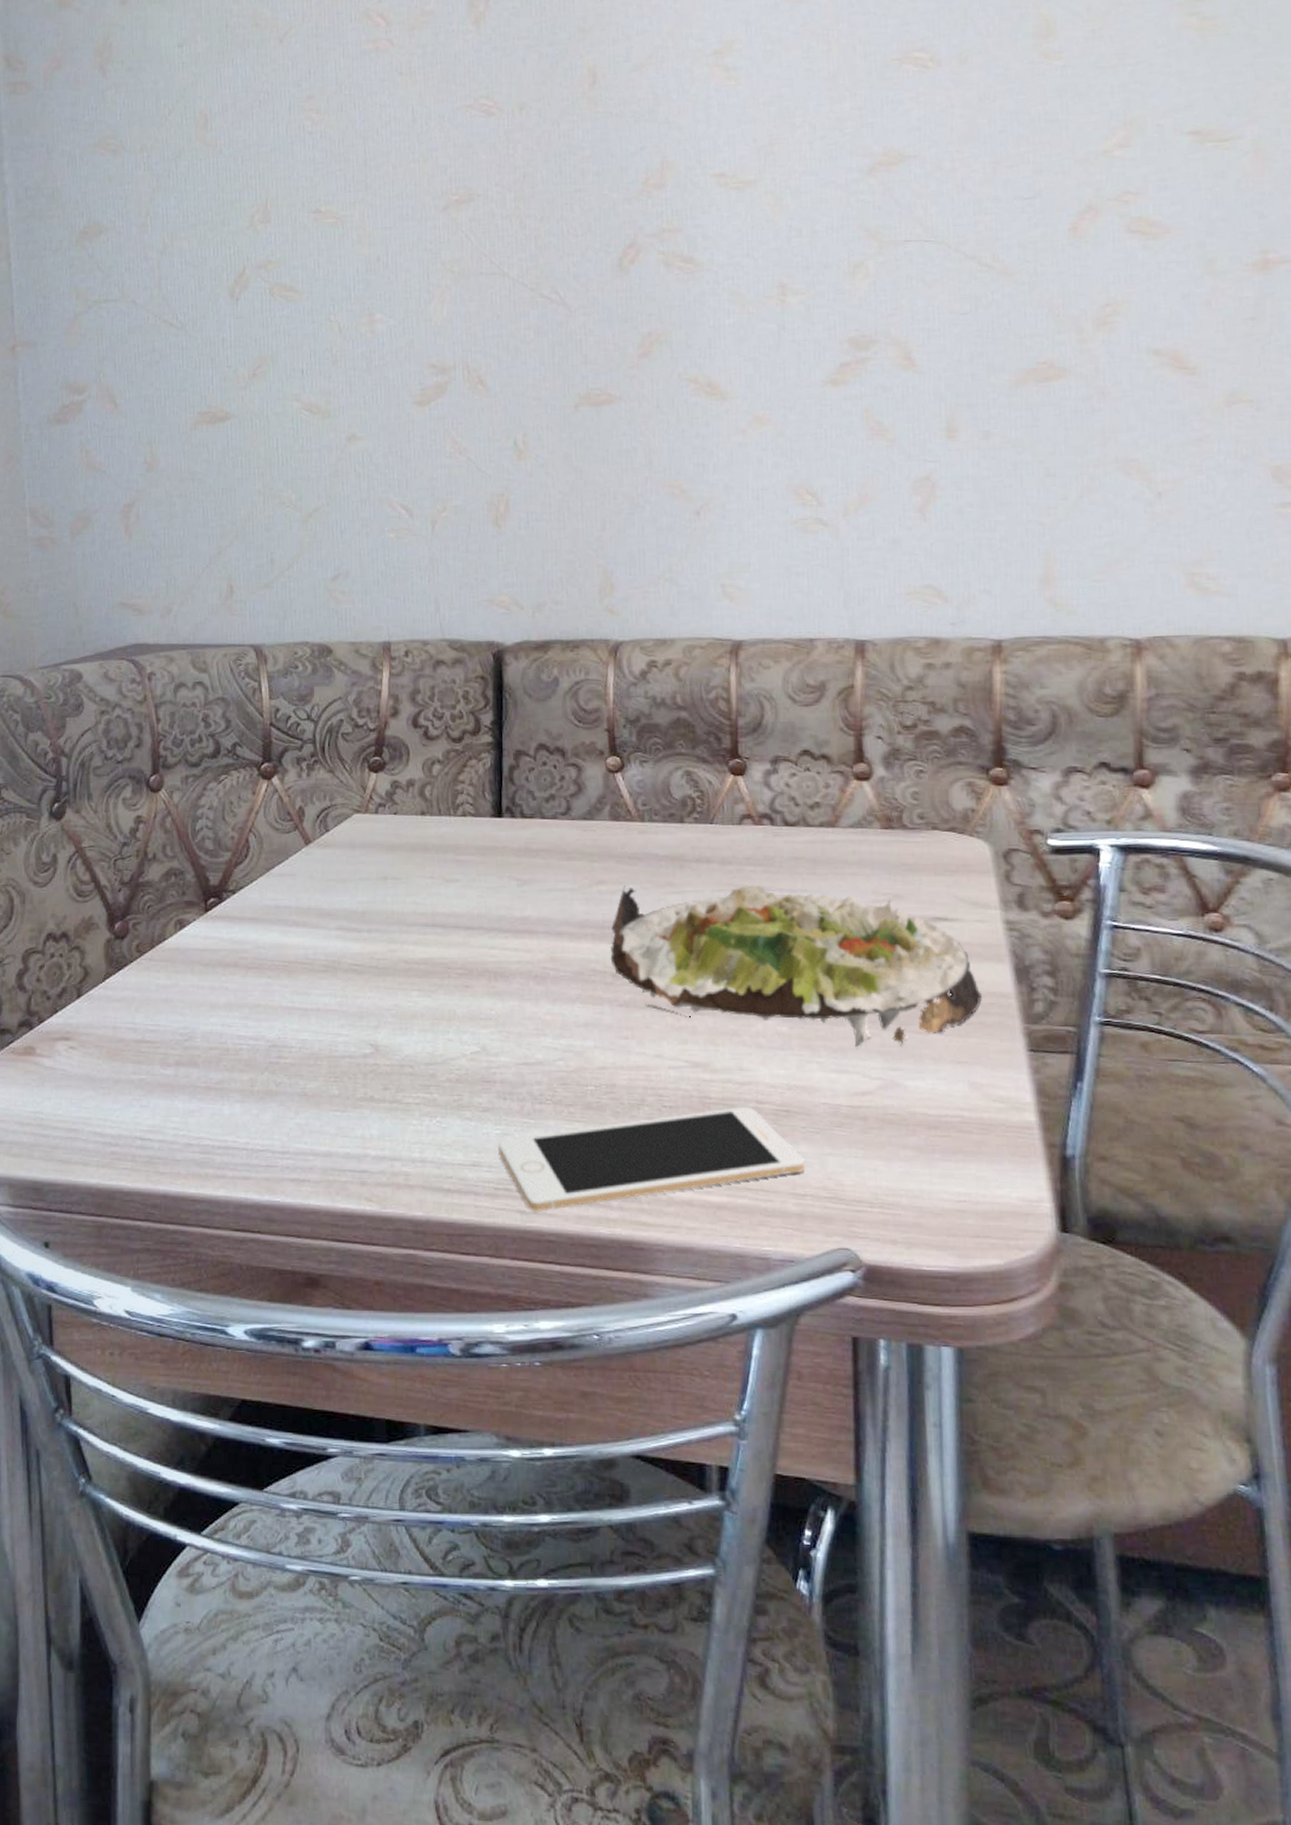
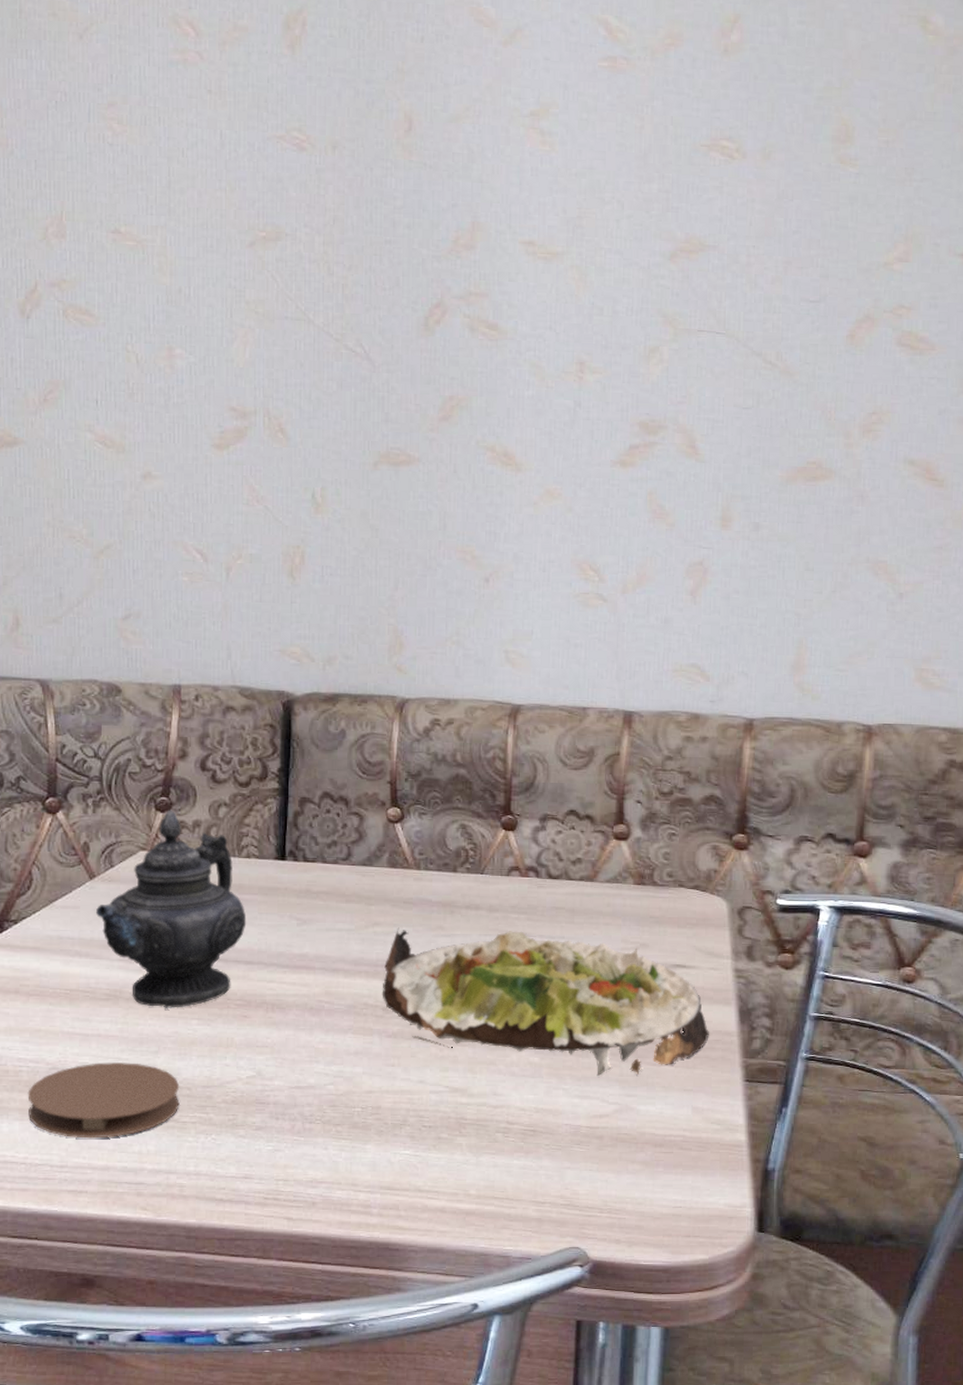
coaster: none [248,1039,402,1122] -> present [27,1062,180,1139]
teapot: none [311,770,465,979] -> present [95,810,247,1008]
cell phone: present [497,1106,805,1212] -> none [268,1126,546,1218]

